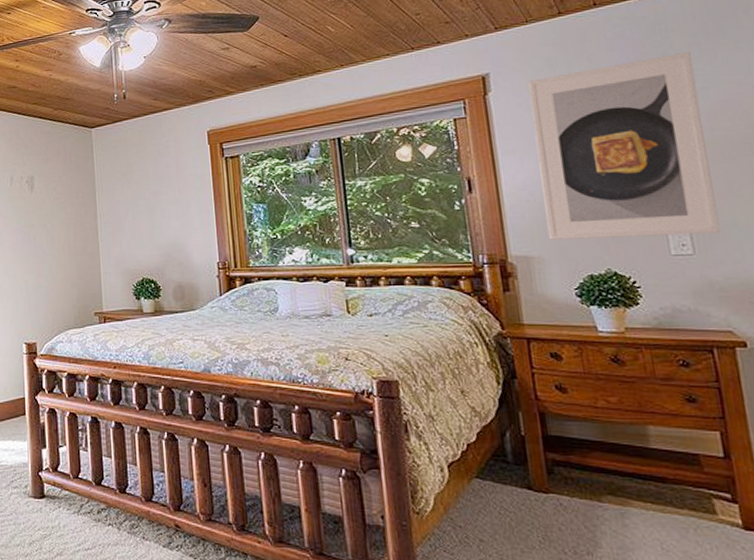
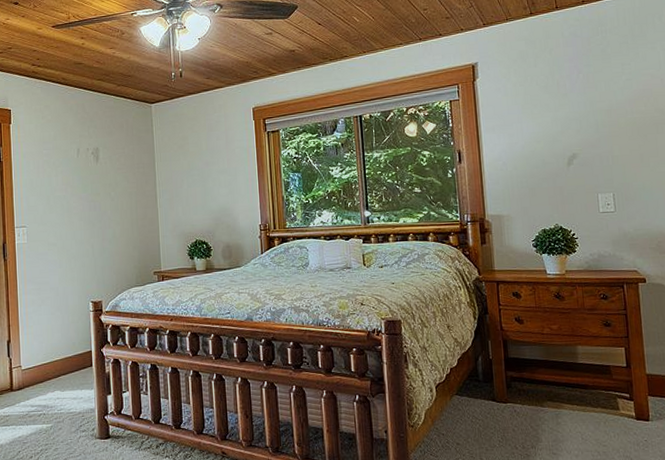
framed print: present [527,51,721,240] -> none [505,49,634,201]

